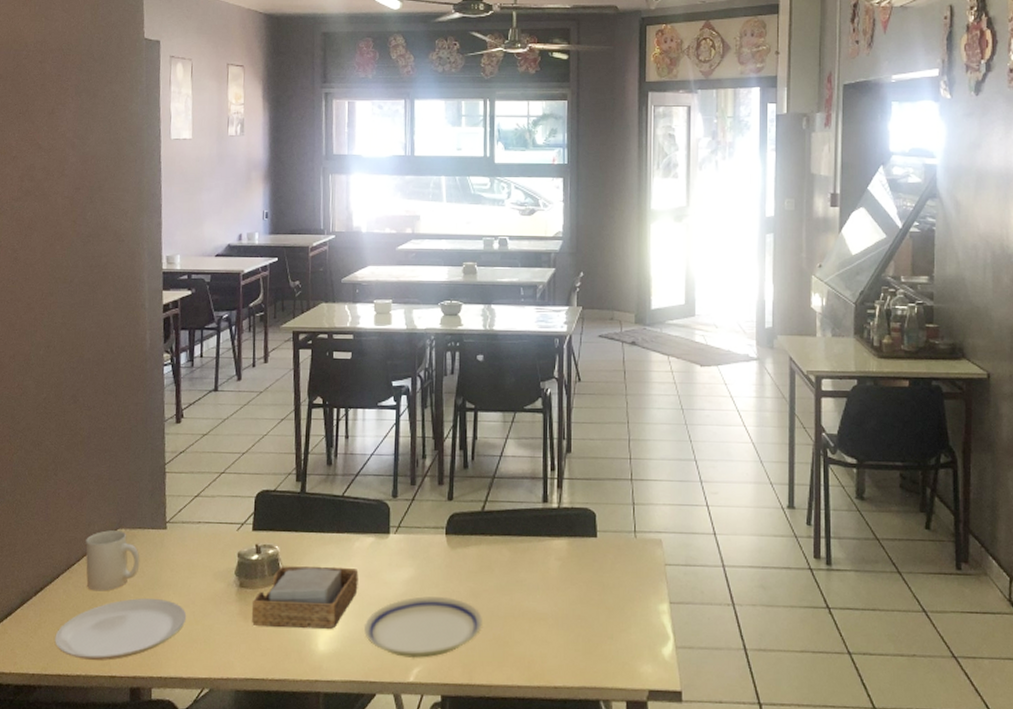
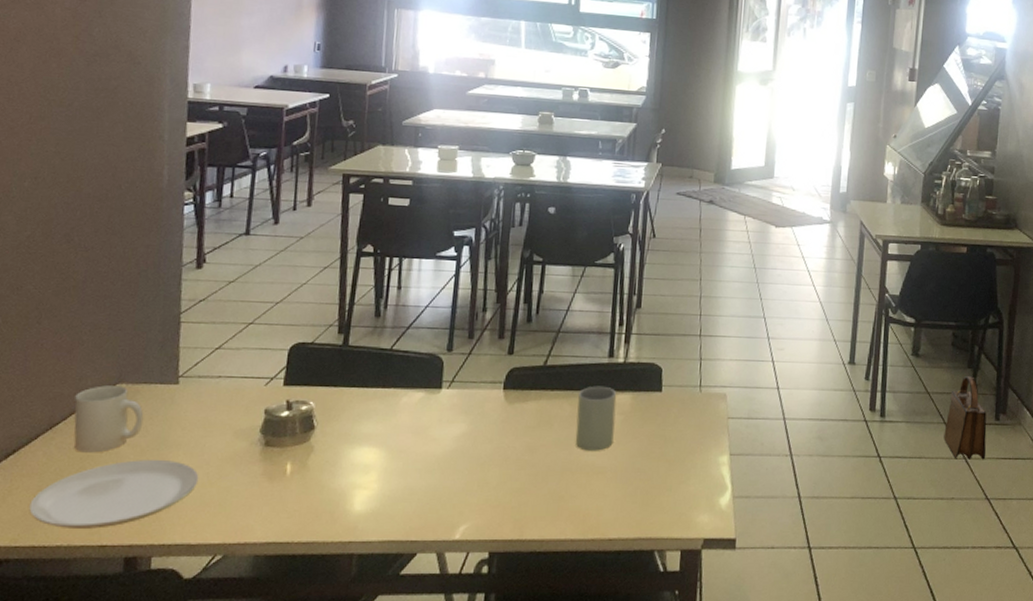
napkin holder: present [251,565,359,629] -> none [276,422,405,489]
plate: present [363,596,482,659] -> none [407,452,538,516]
cup: none [516,531,553,597] -> present [575,386,617,451]
handbag: none [899,521,948,614] -> present [944,376,987,460]

